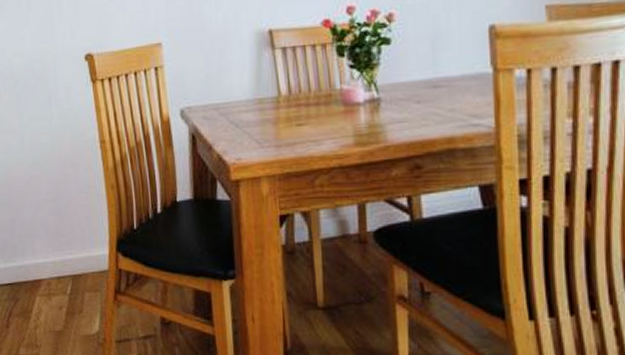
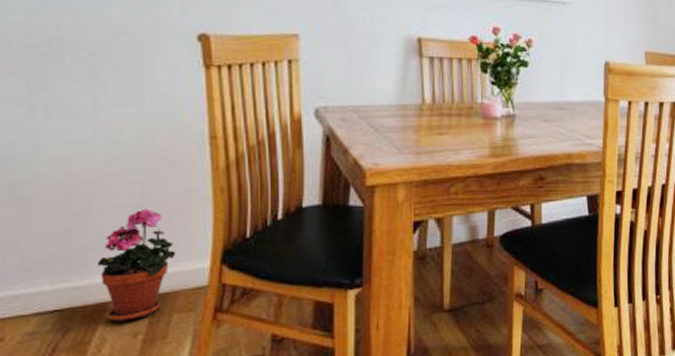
potted plant: none [31,203,83,296] -> present [96,208,176,322]

